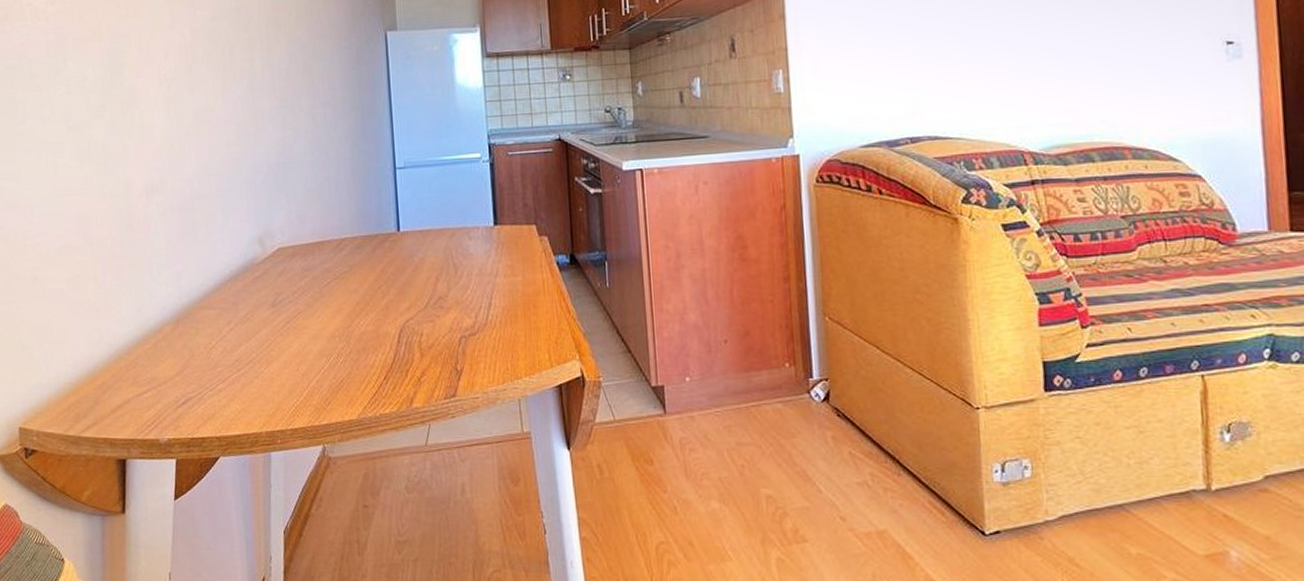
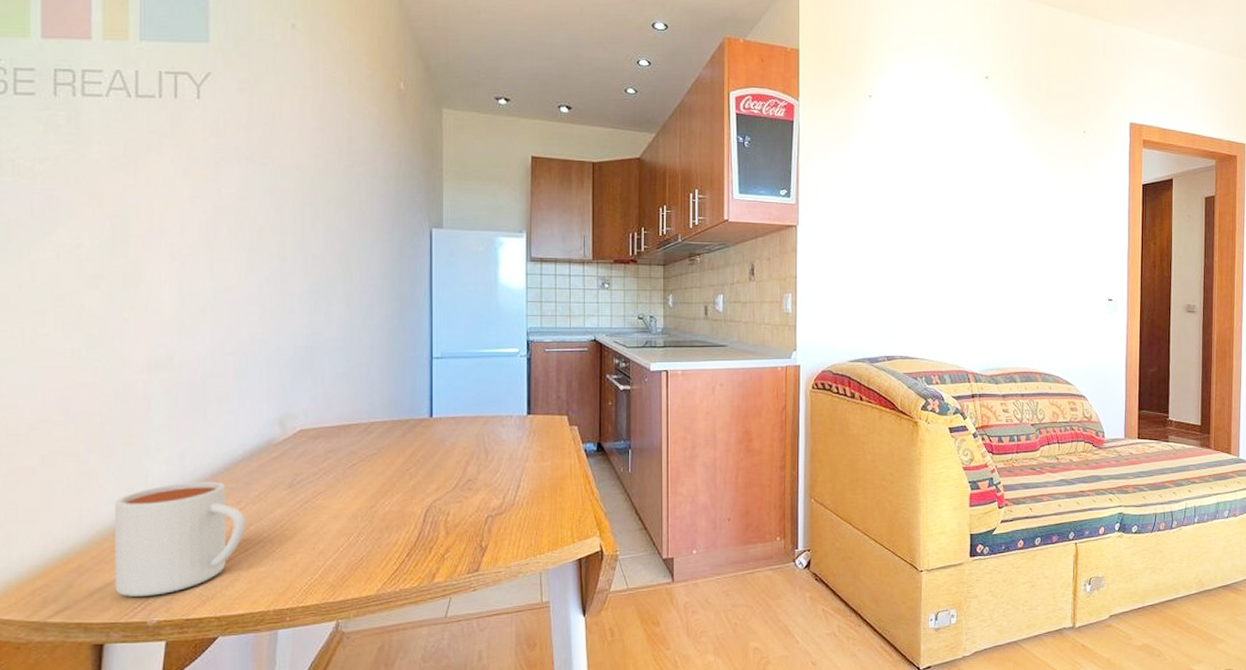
mug: none [127,301,236,414] -> present [115,481,245,597]

